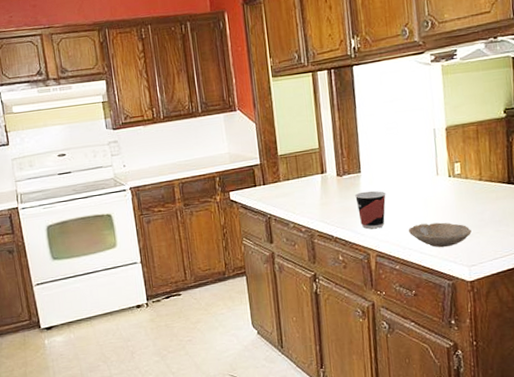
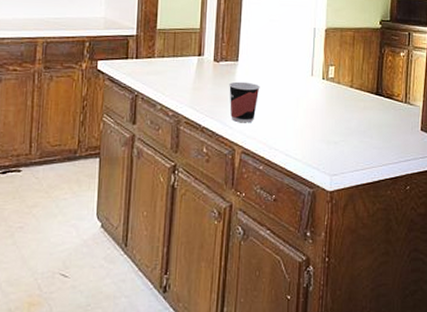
bowl: present [409,222,472,248] -> none [277,124,337,152]

